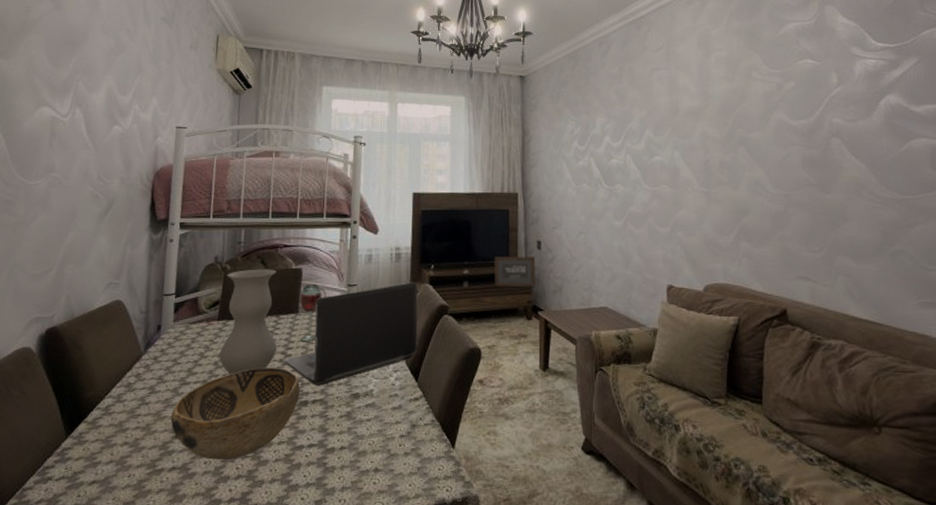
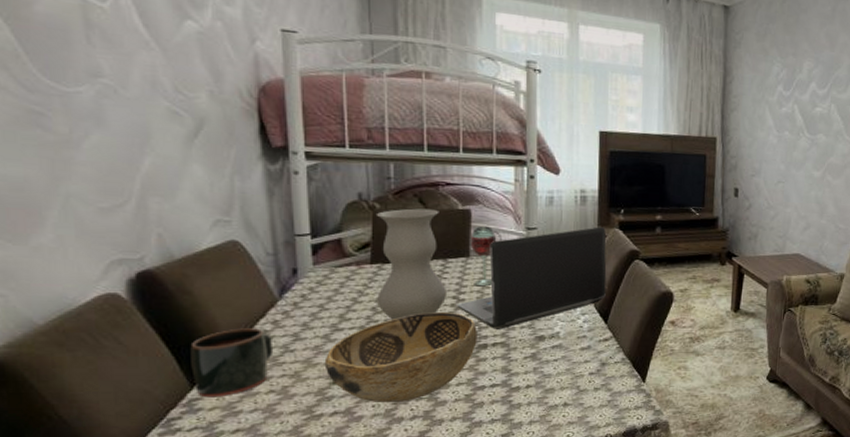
mug: none [69,380,134,448] -> present [190,328,274,398]
picture frame: present [494,256,536,288] -> none [688,202,732,234]

